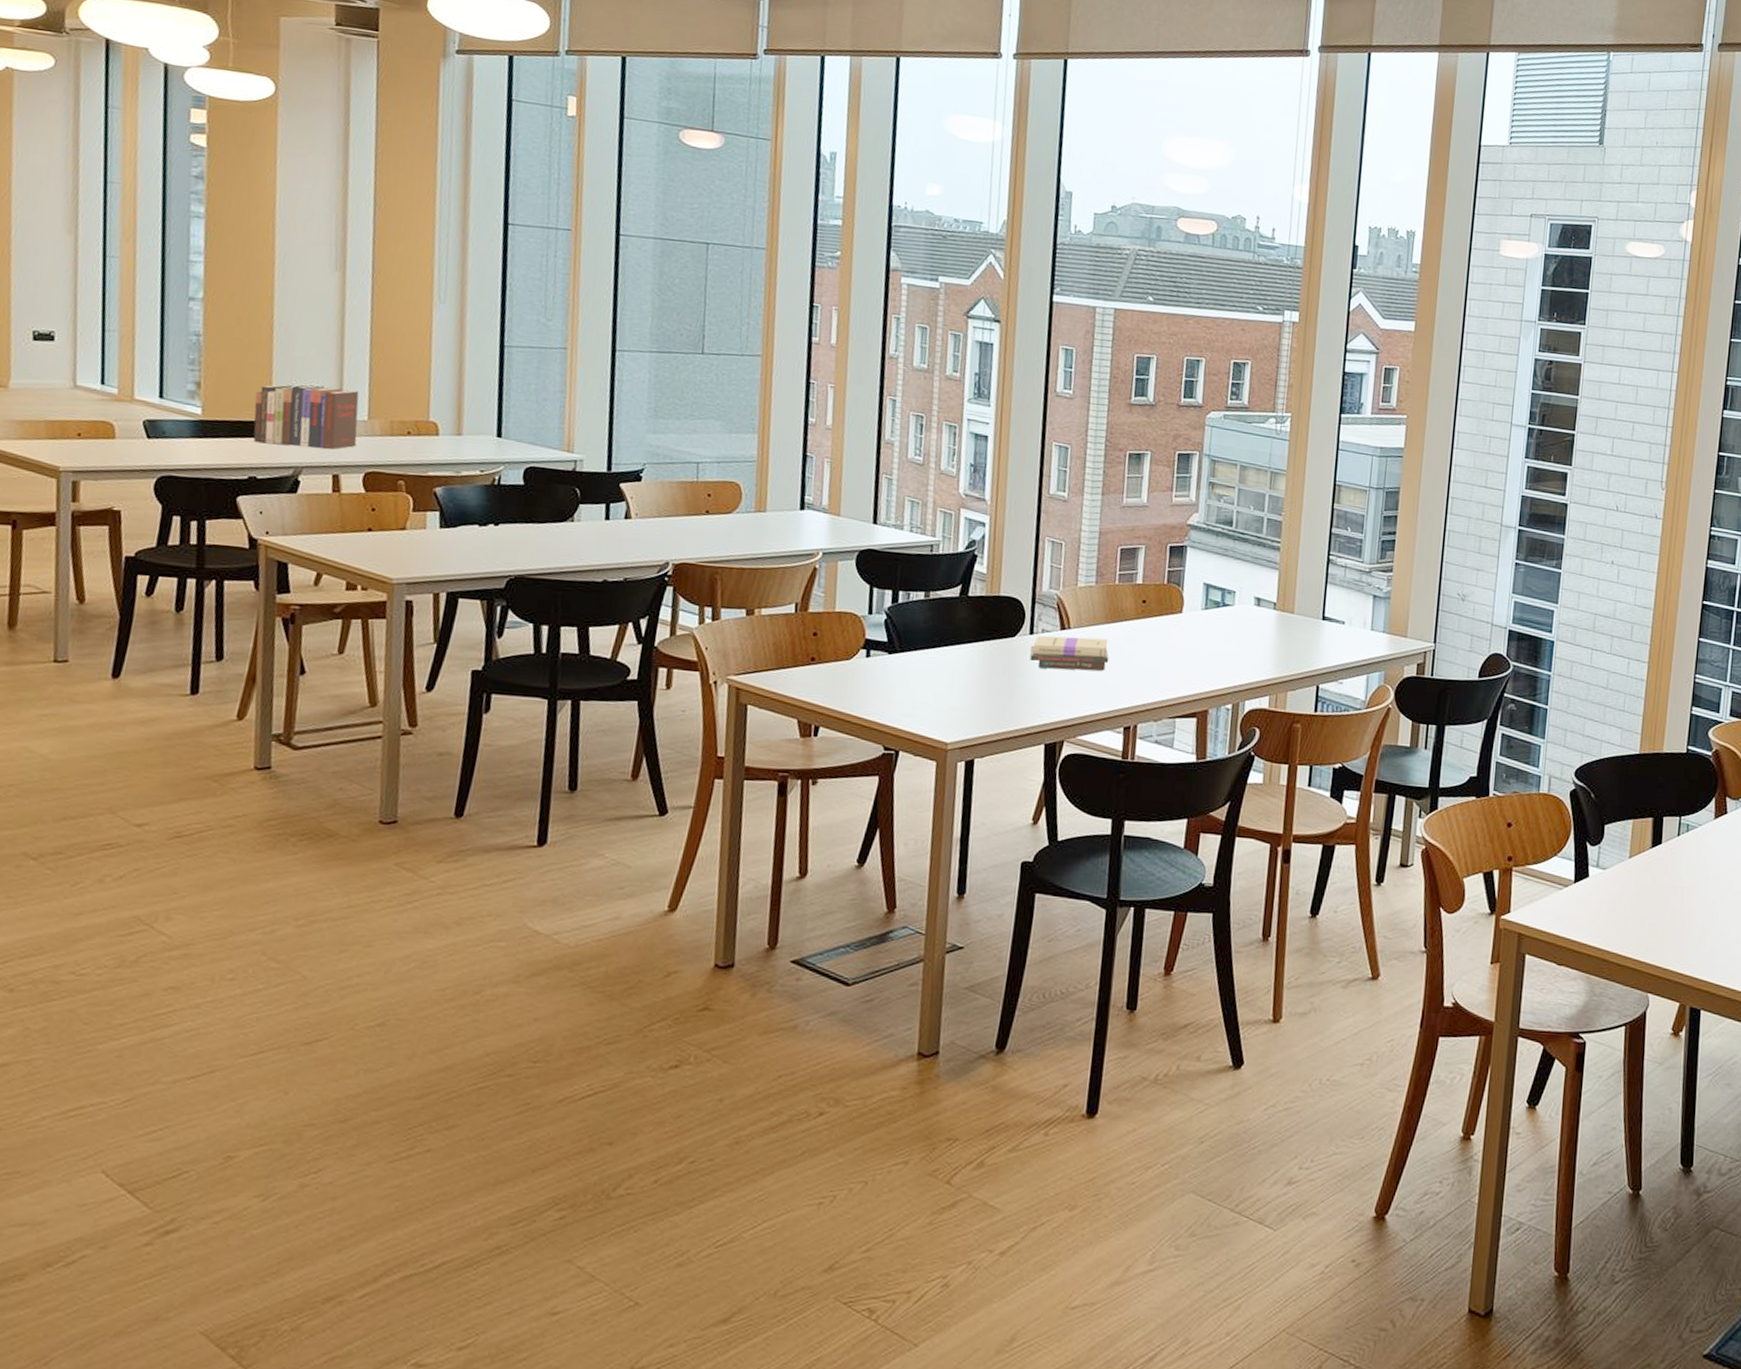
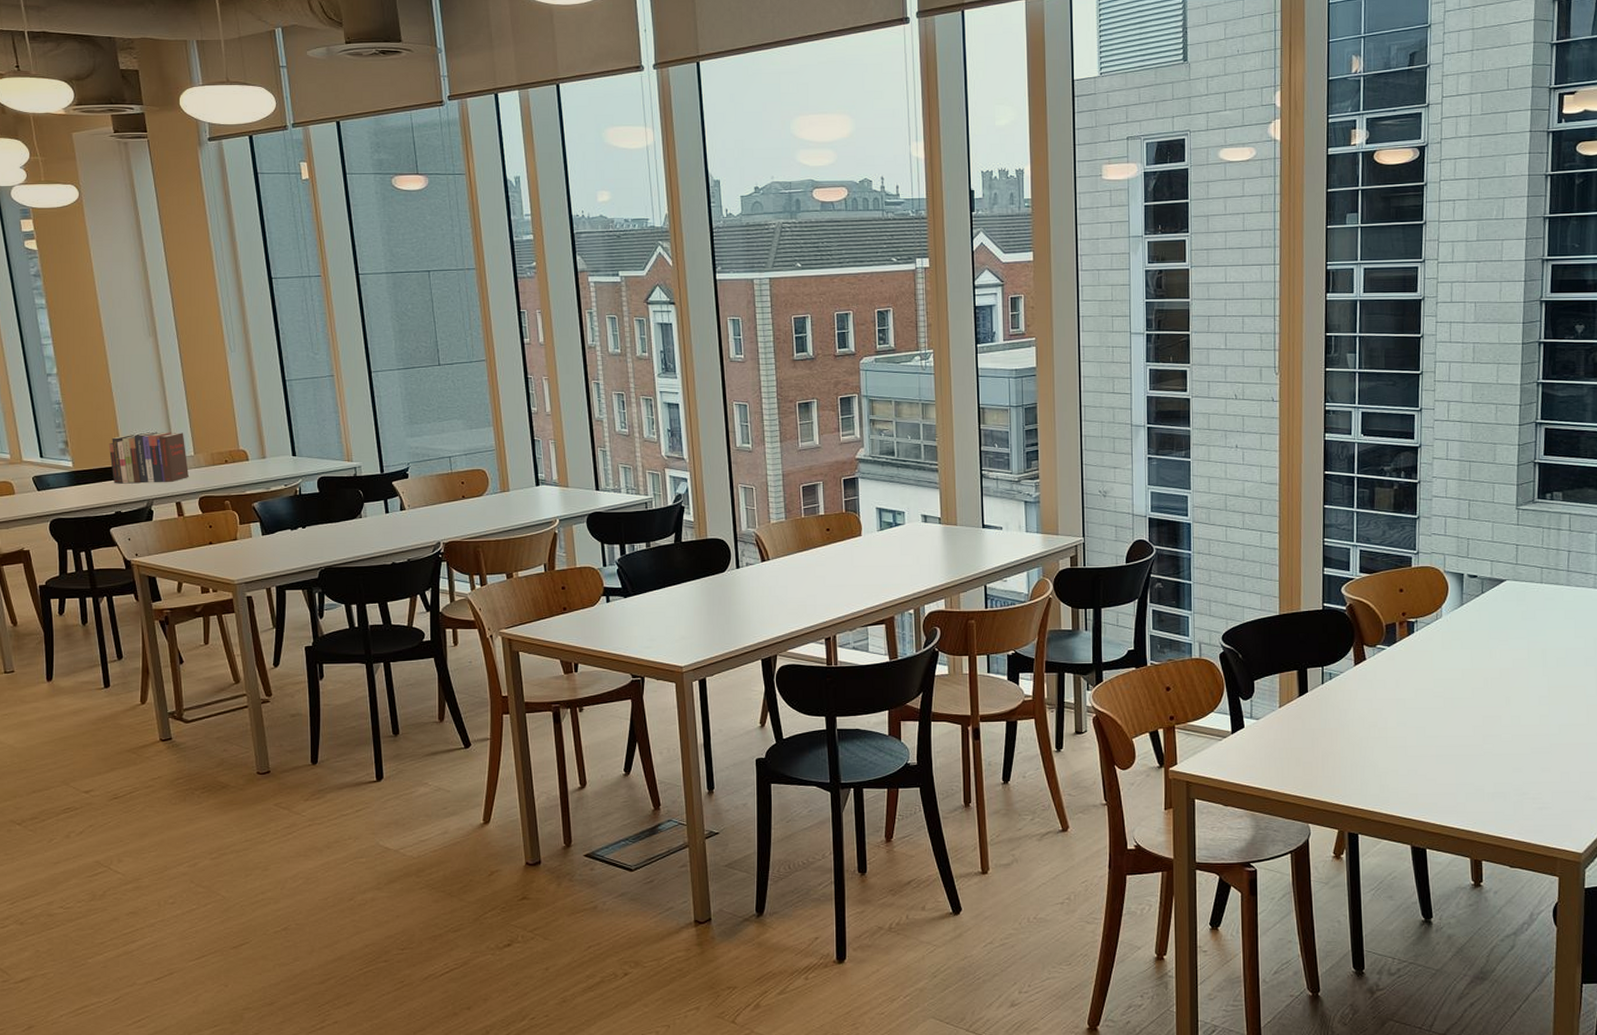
books: present [1030,636,1109,671] -> none [738,566,805,596]

